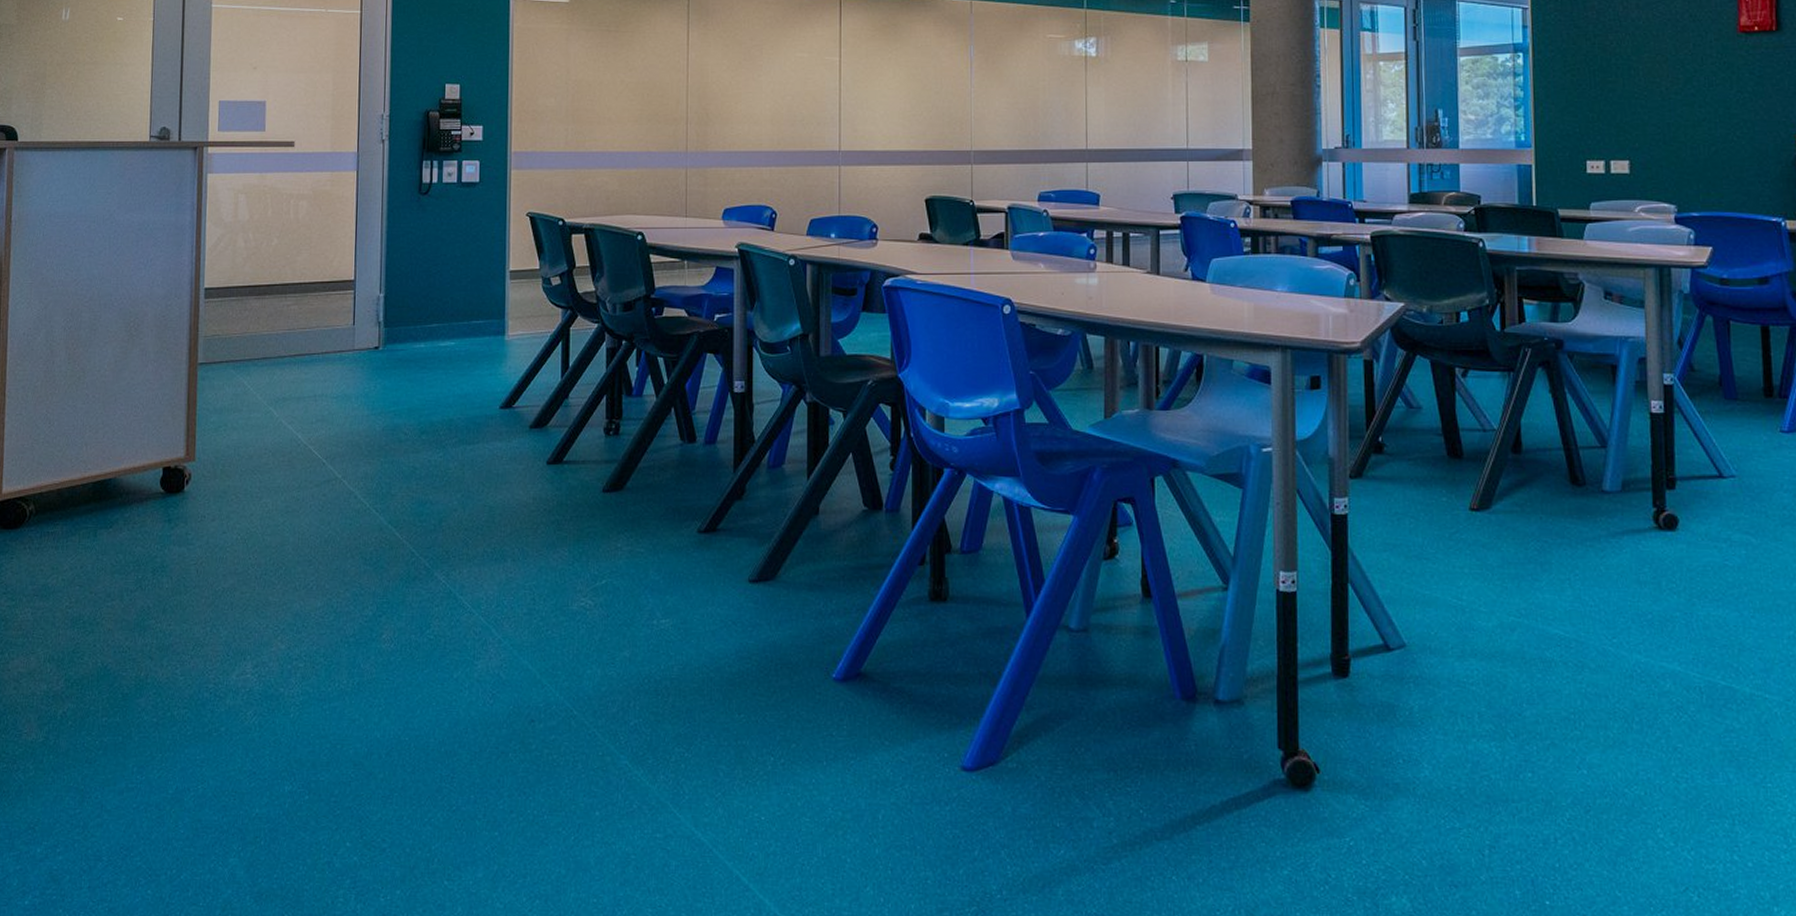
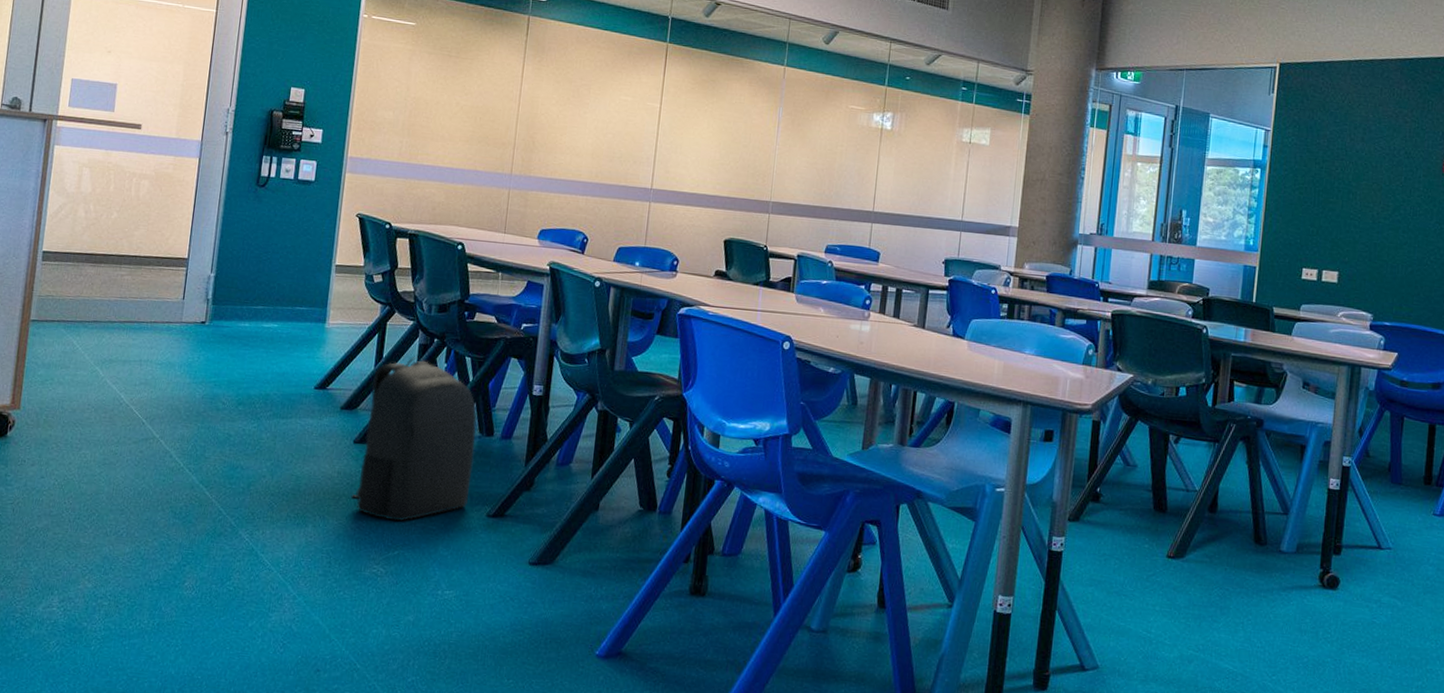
backpack: none [549,363,677,547] -> present [351,357,477,522]

